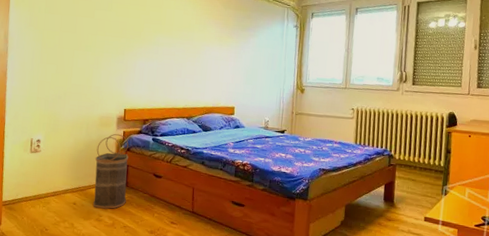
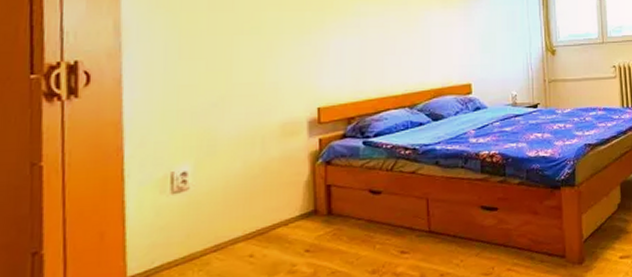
basket: present [92,133,129,209] -> none [280,143,332,255]

